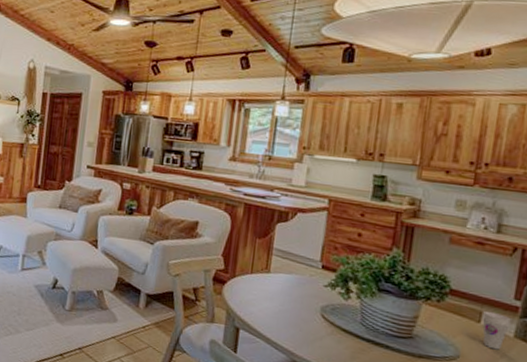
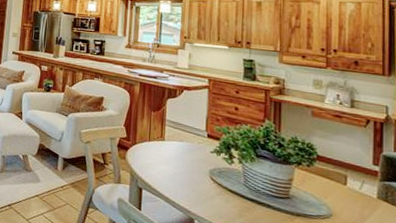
cup: present [482,311,511,350] -> none [348,174,372,210]

